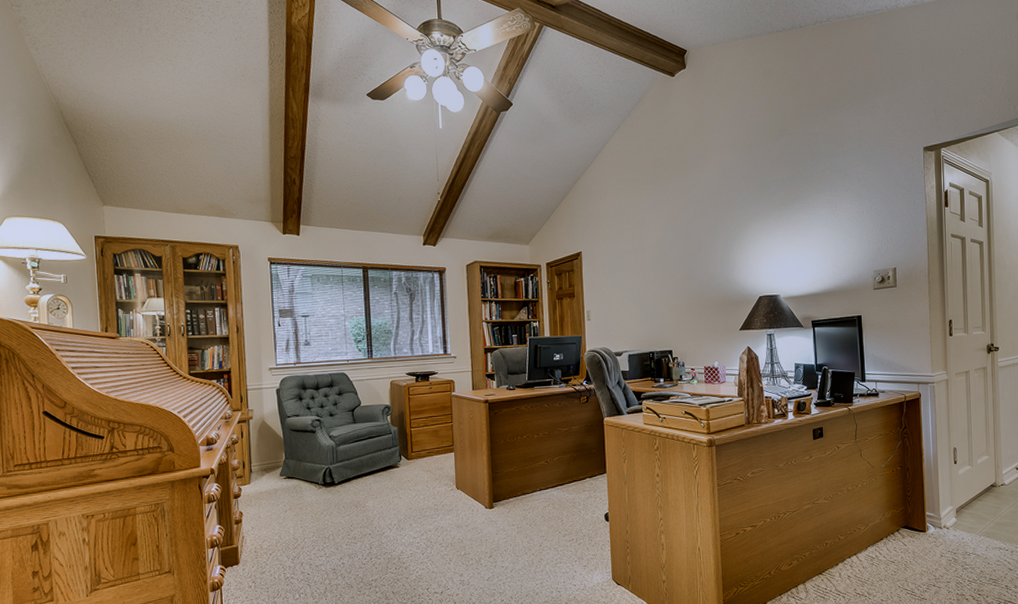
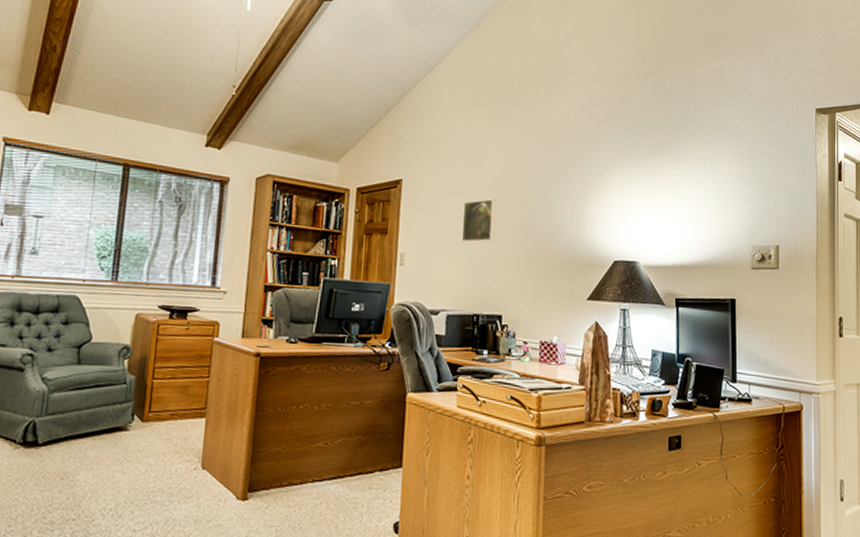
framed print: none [632,259,661,296] -> present [461,199,497,243]

